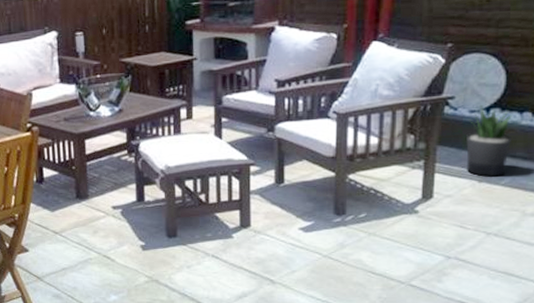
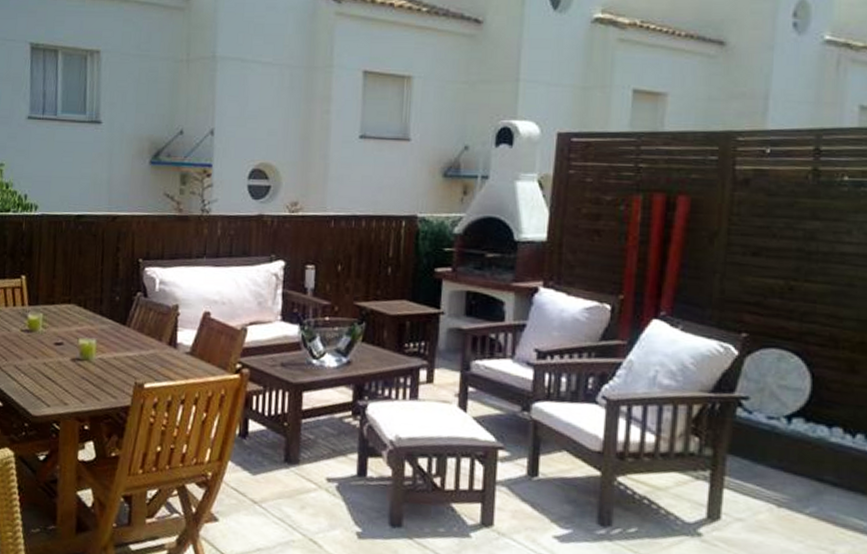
planter: present [466,105,512,178] -> none [762,412,819,504]

